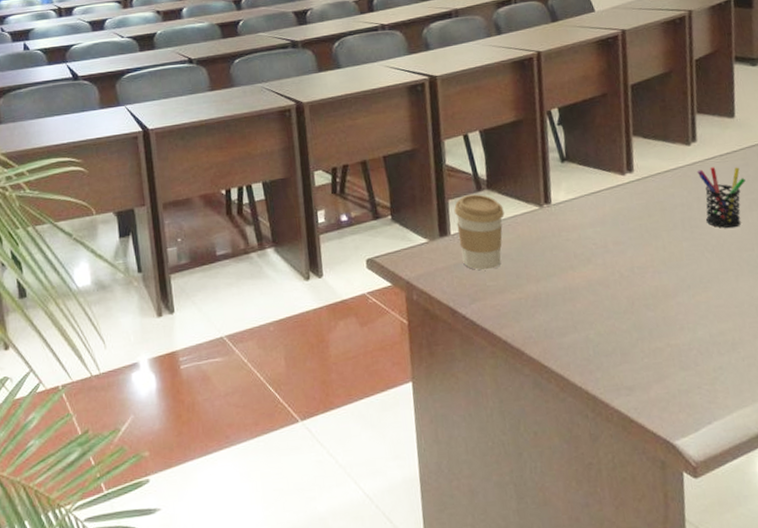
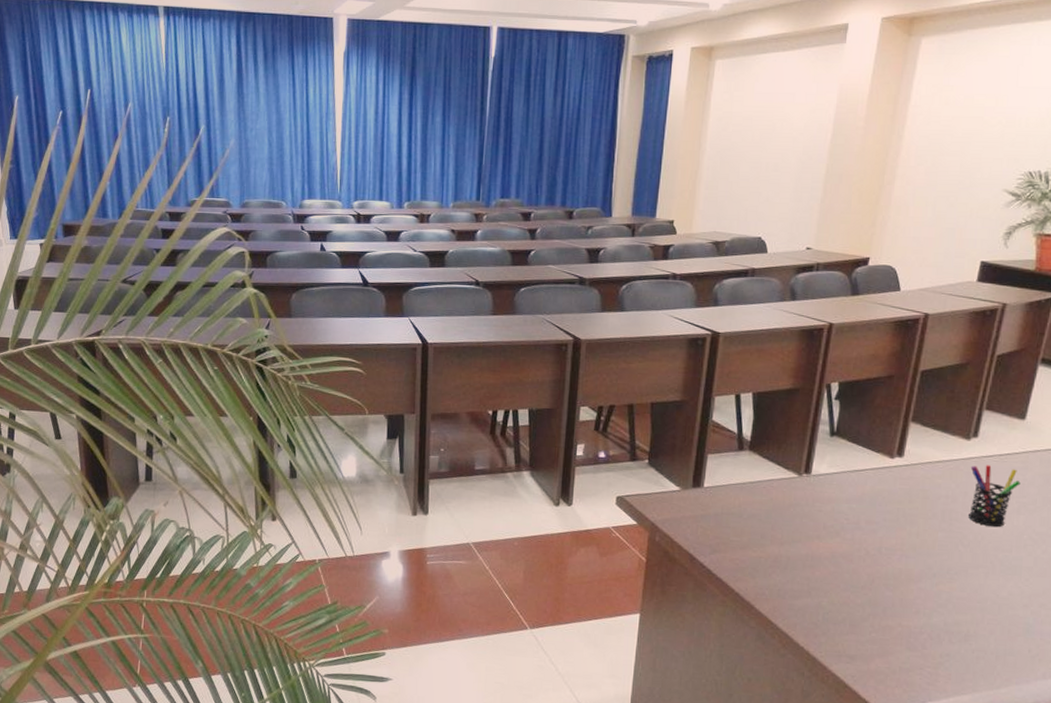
coffee cup: present [453,194,505,271] -> none [710,452,762,526]

